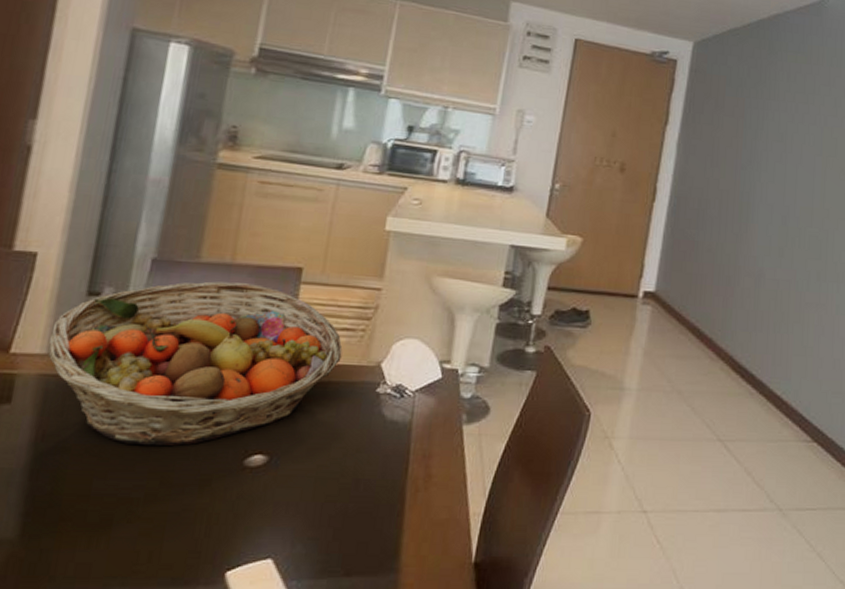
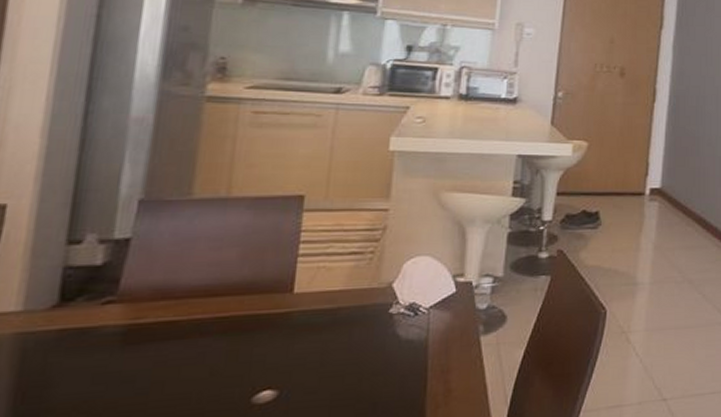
fruit basket: present [48,281,343,446] -> none [24,216,352,396]

